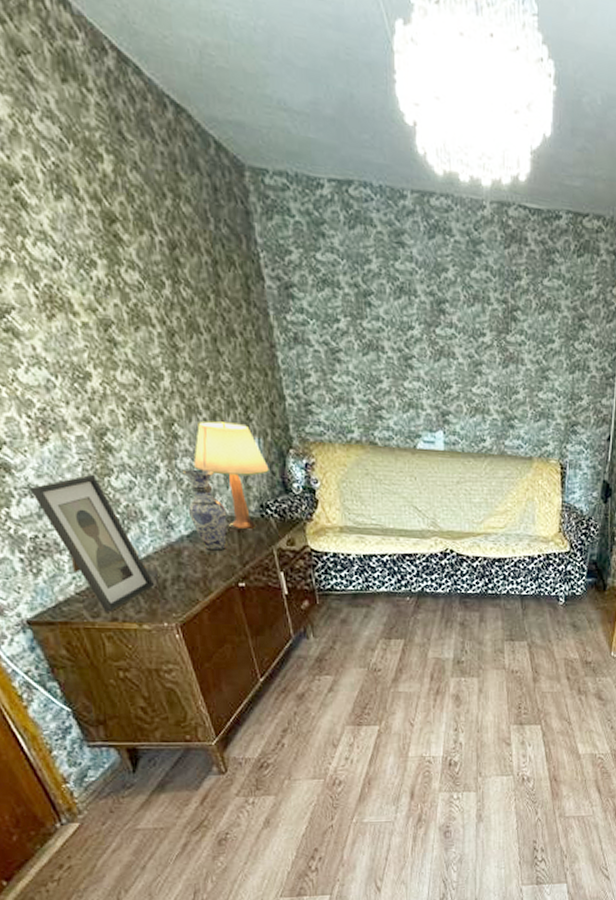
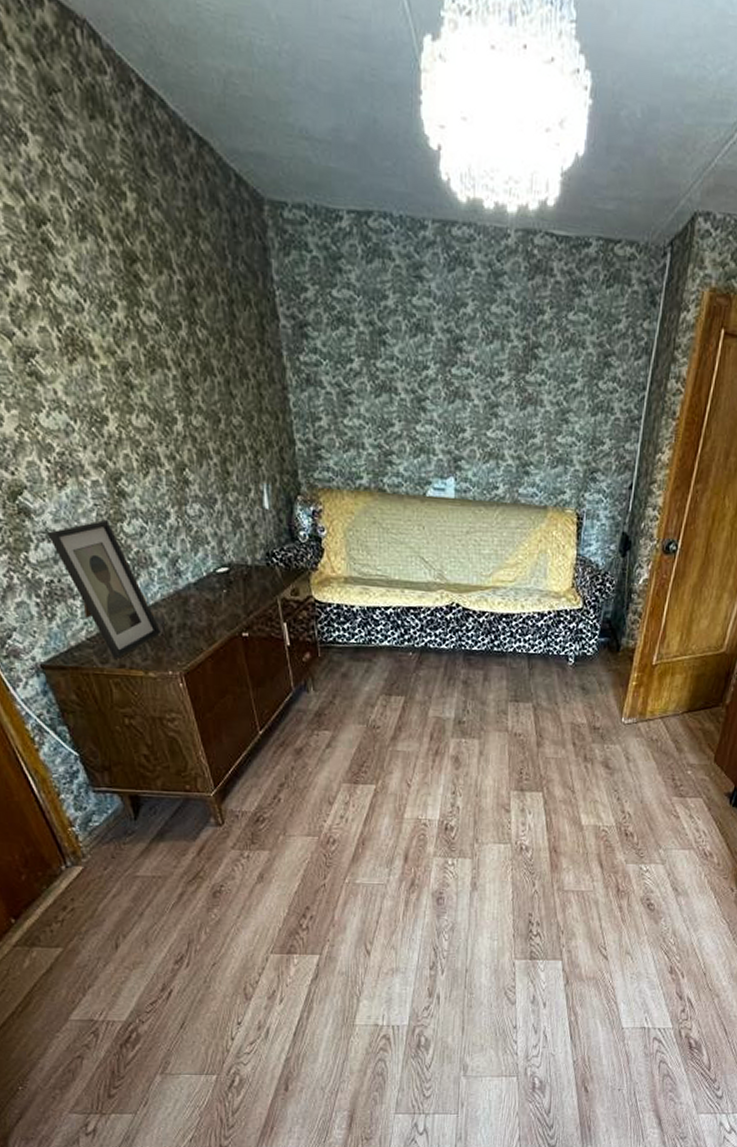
vase: present [182,469,228,551] -> none [191,515,234,599]
table lamp: present [193,419,269,530] -> none [202,464,276,579]

